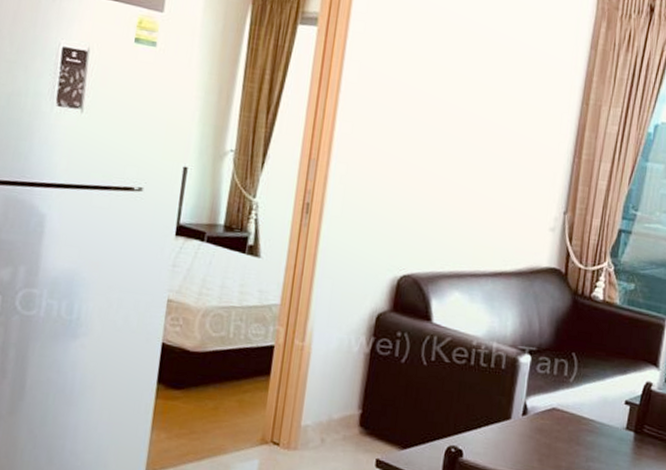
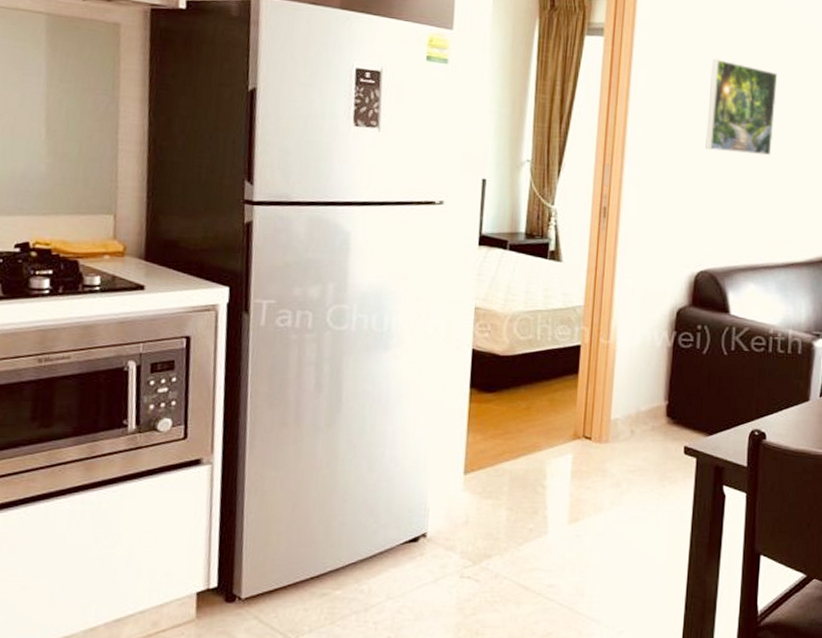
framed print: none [416,54,496,159] -> present [705,58,778,156]

